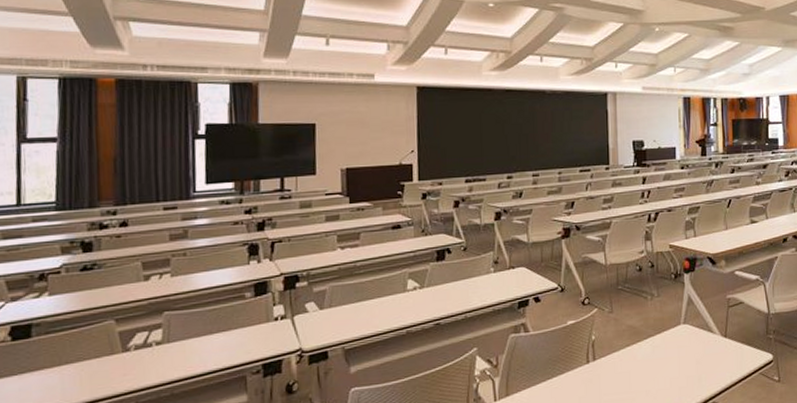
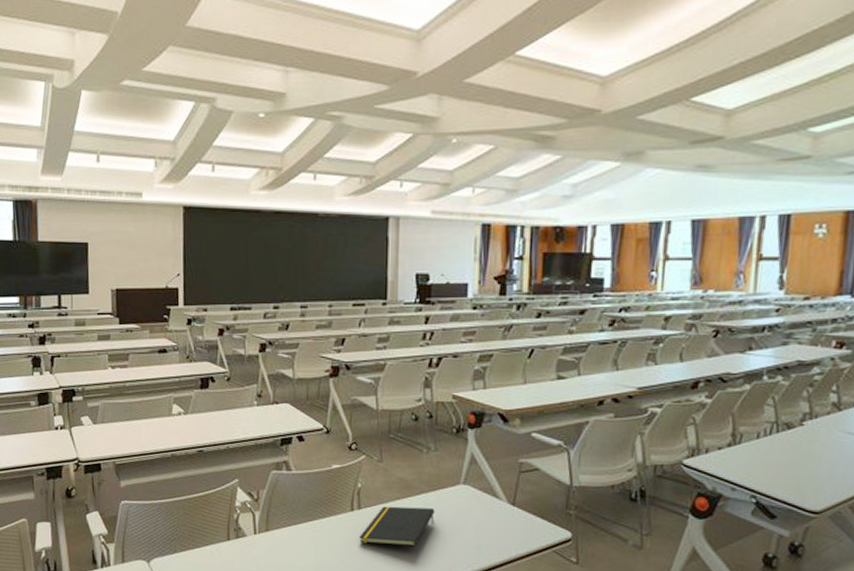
notepad: none [595,350,661,393] -> present [359,506,435,547]

